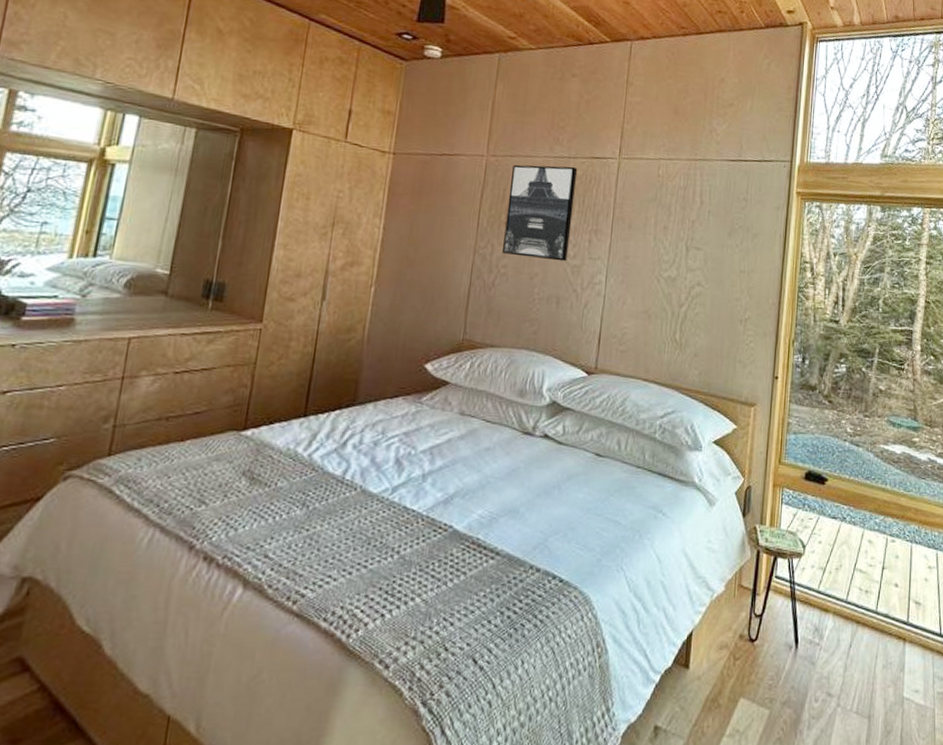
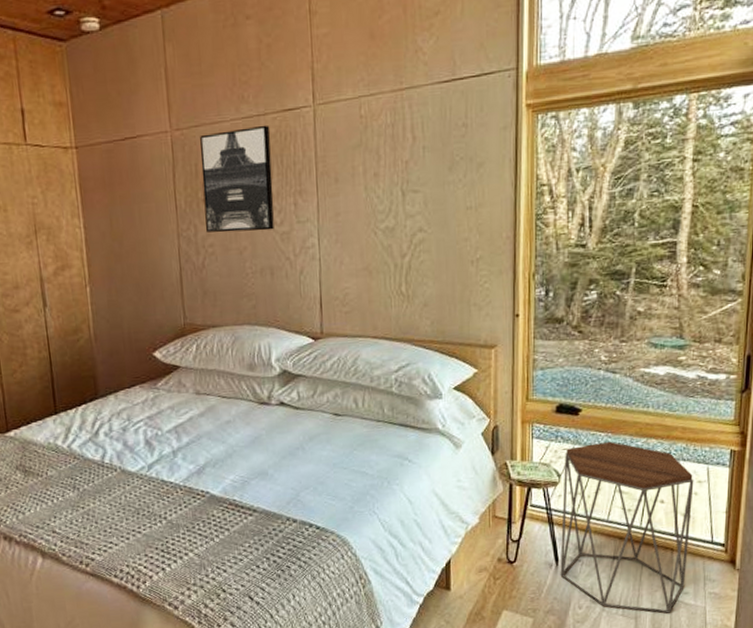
side table: none [799,515,925,714] -> present [560,441,694,614]

